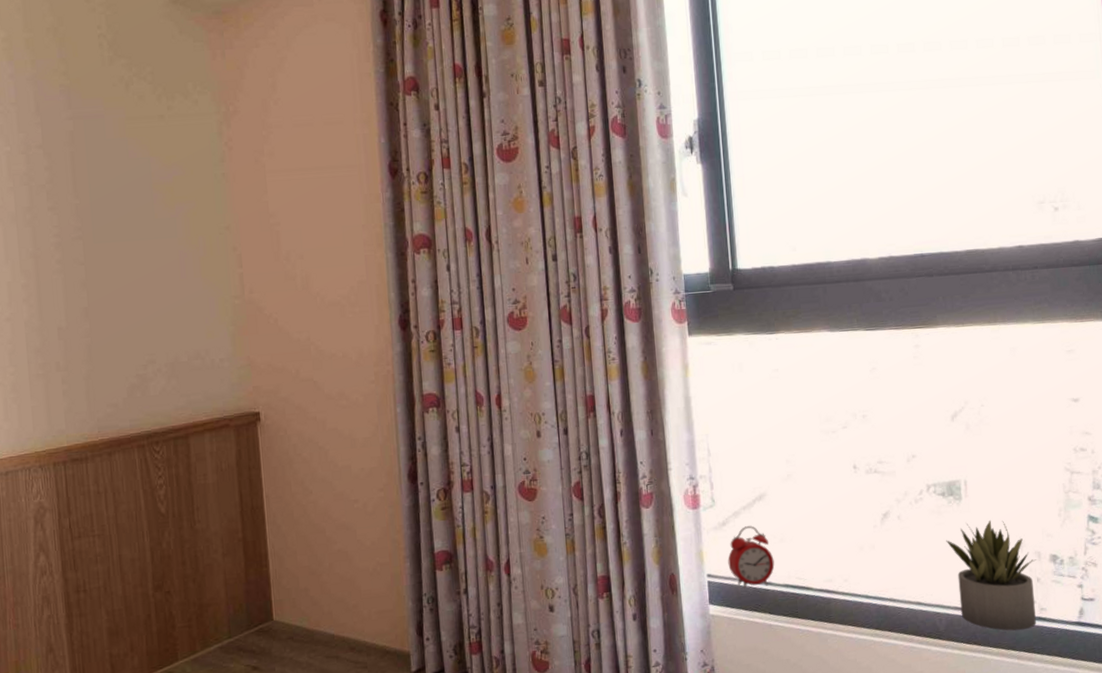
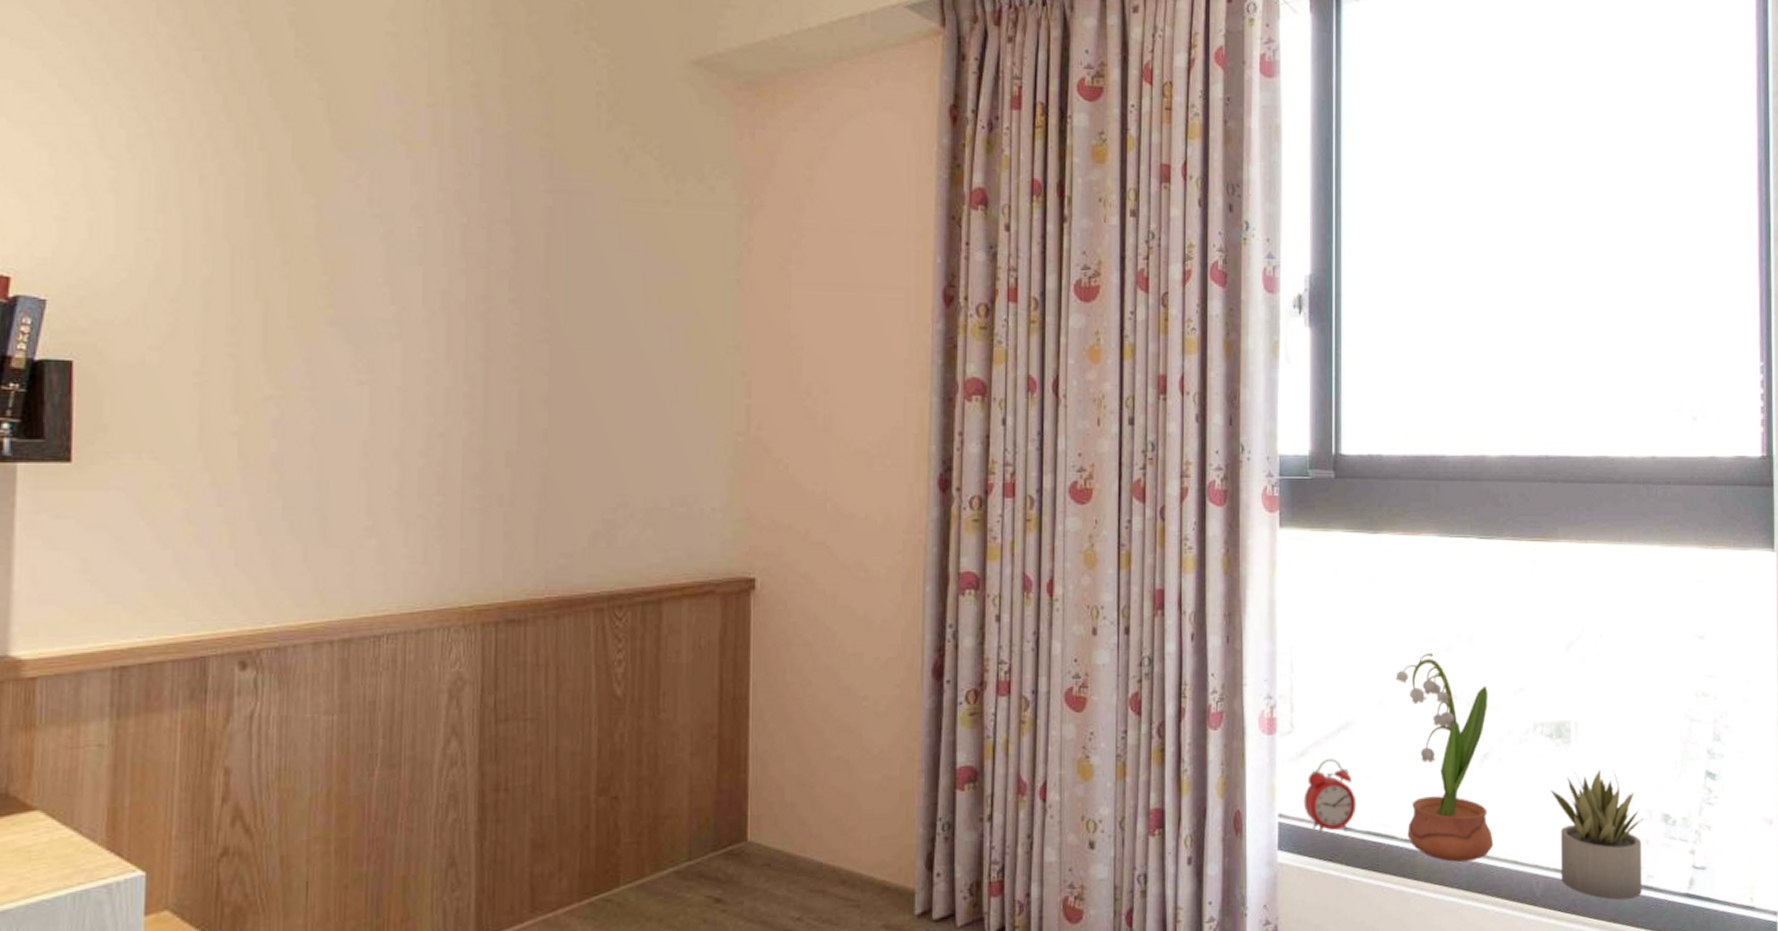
potted flower: none [800,431,899,607] -> present [1395,653,1494,863]

